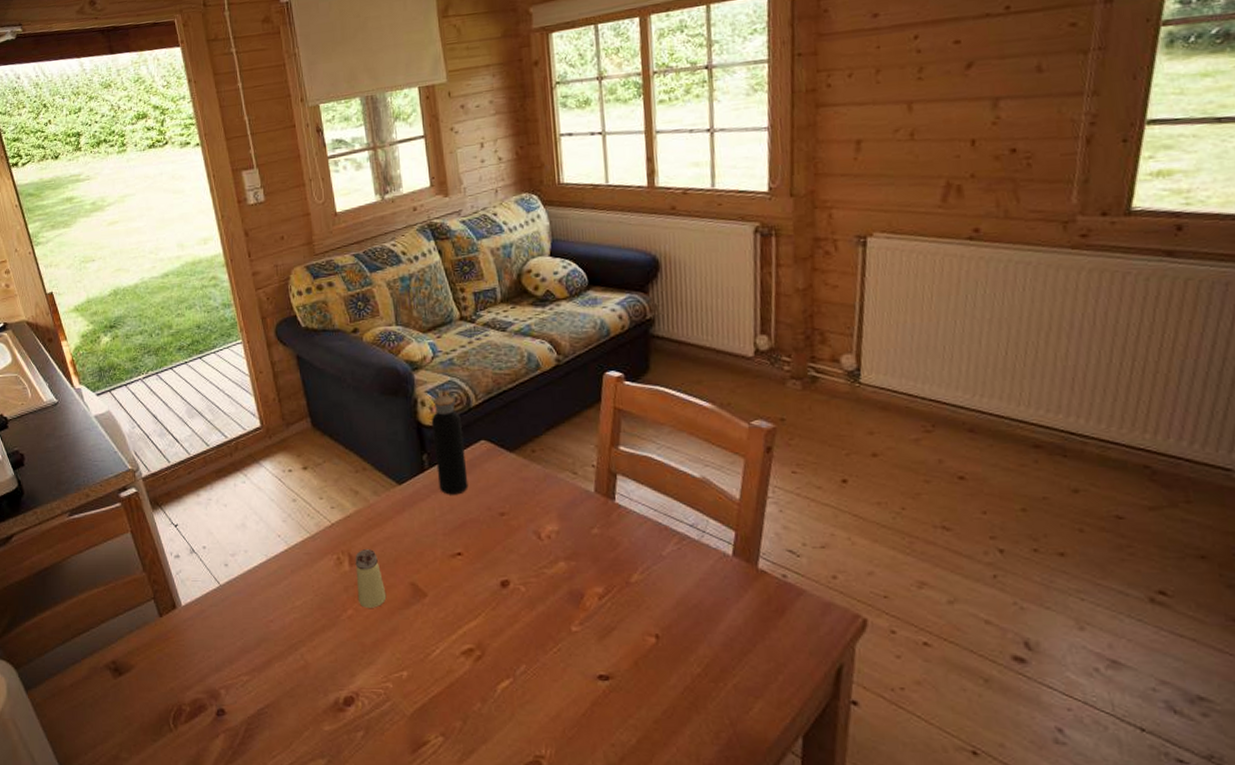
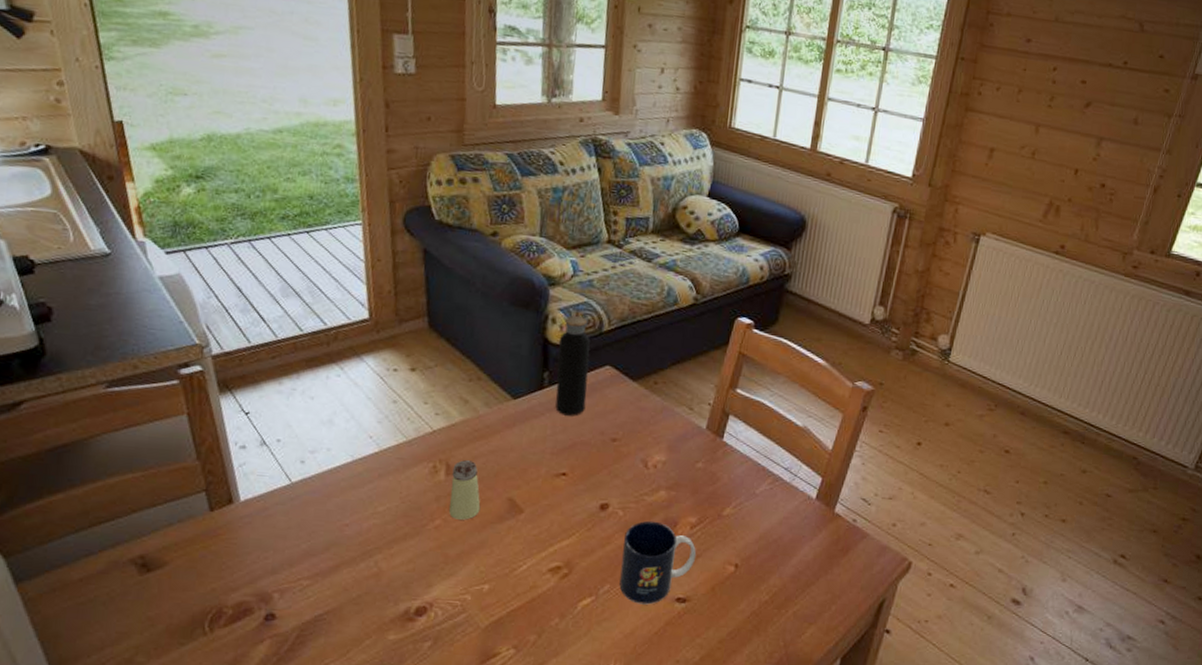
mug: none [531,594,611,684] -> present [619,520,697,605]

